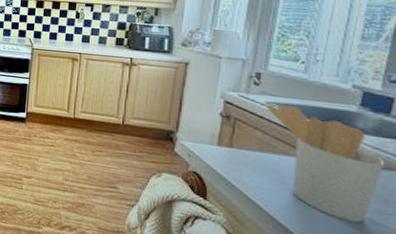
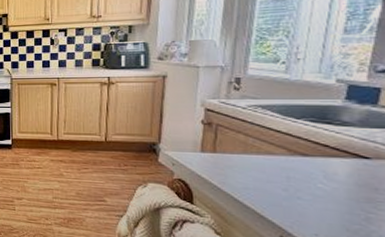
utensil holder: present [266,104,386,223] -> none [247,106,374,213]

